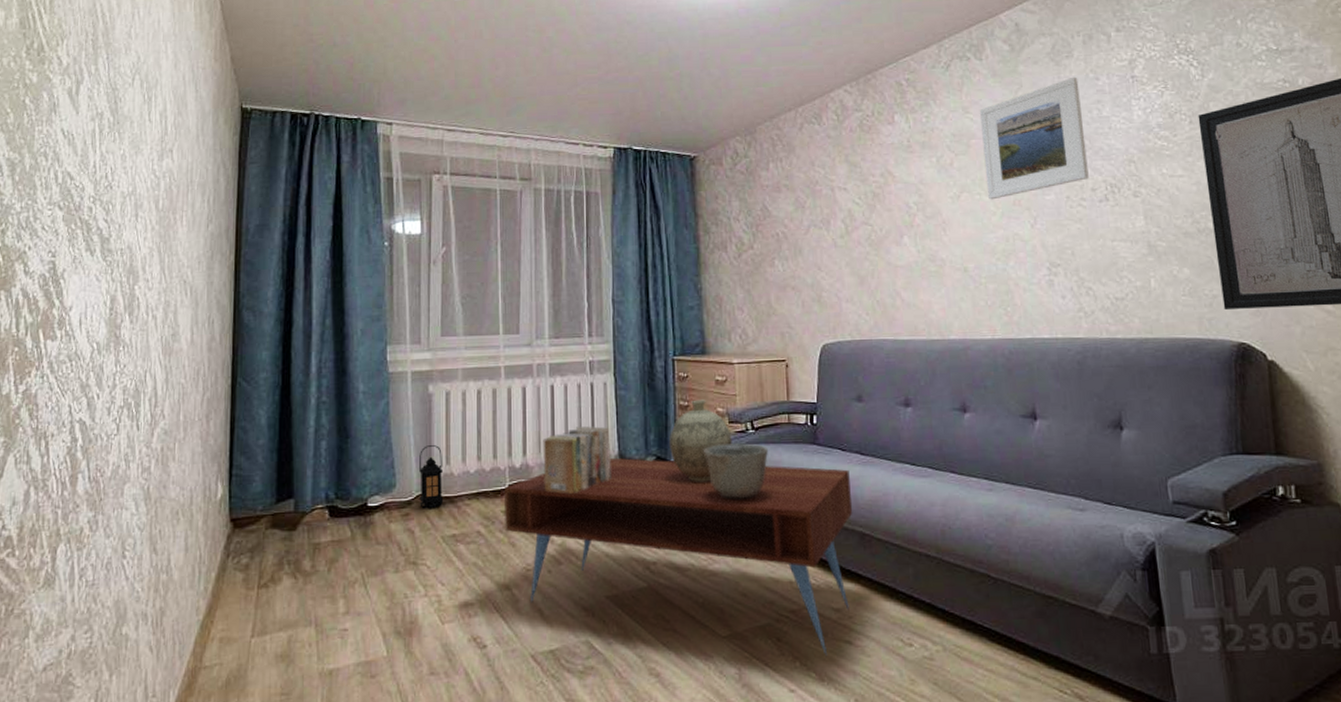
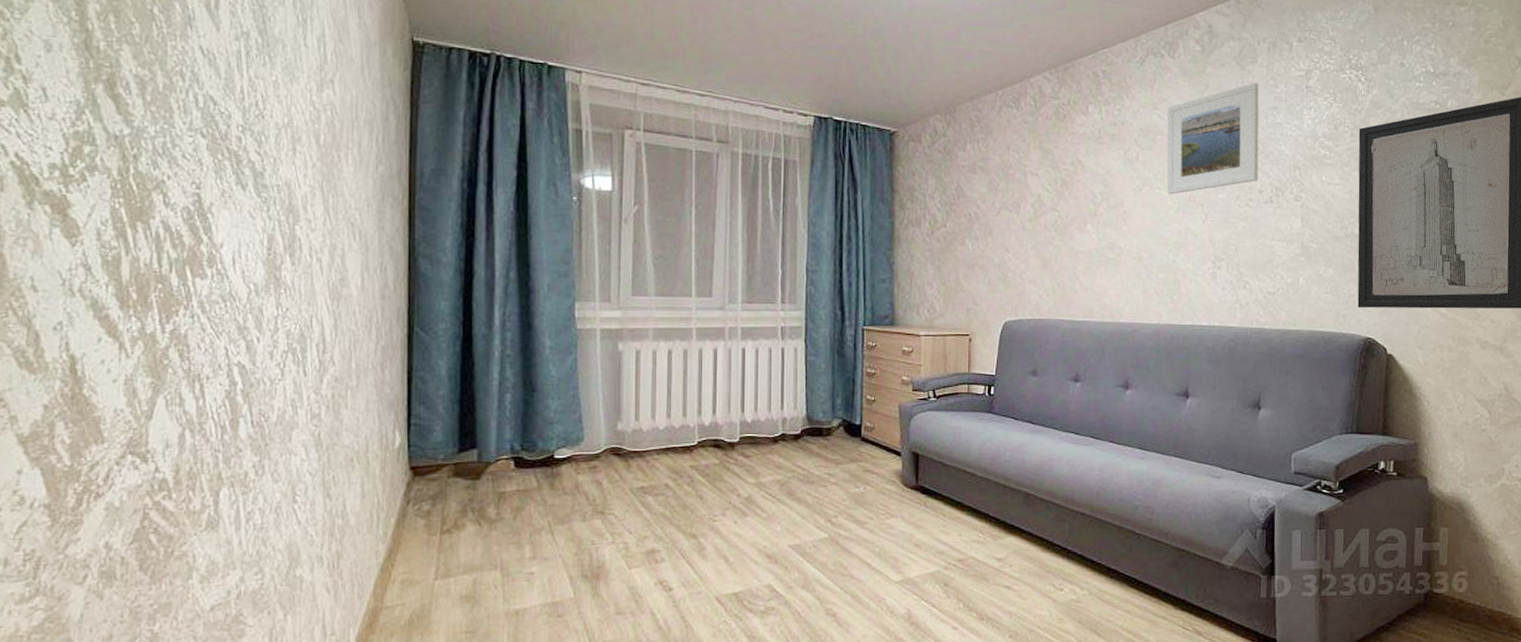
lantern: present [419,445,444,509] -> none [608,402,633,462]
coffee table: present [505,458,853,657] -> none [693,420,1021,600]
books: present [543,426,611,494] -> none [732,389,799,451]
decorative vase: present [668,399,732,482] -> none [854,368,915,444]
ceramic bowl: present [704,443,768,499] -> none [888,410,947,461]

